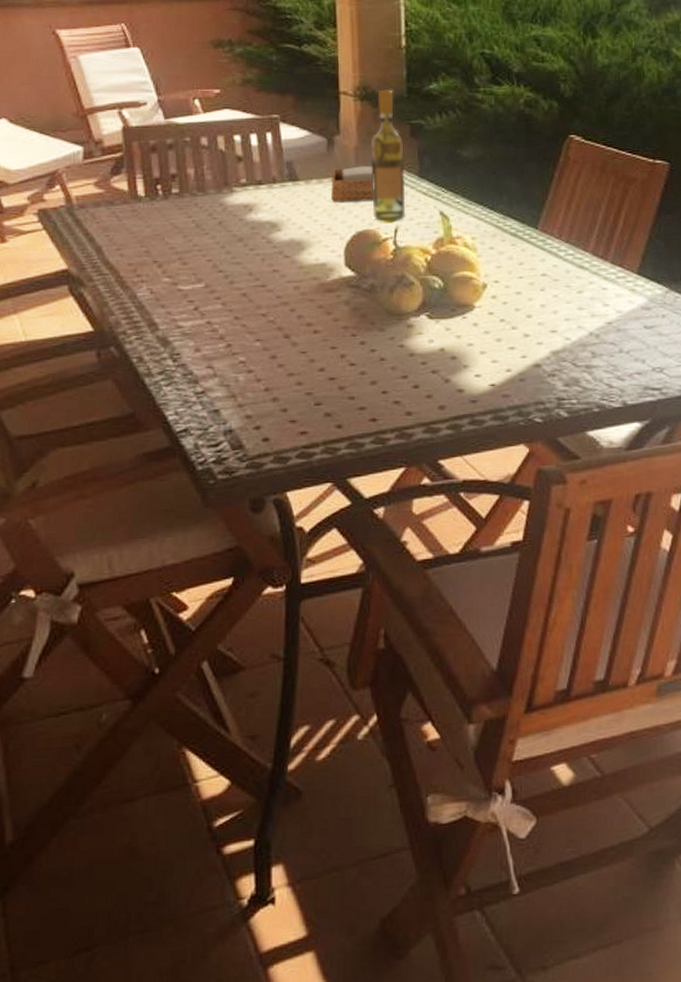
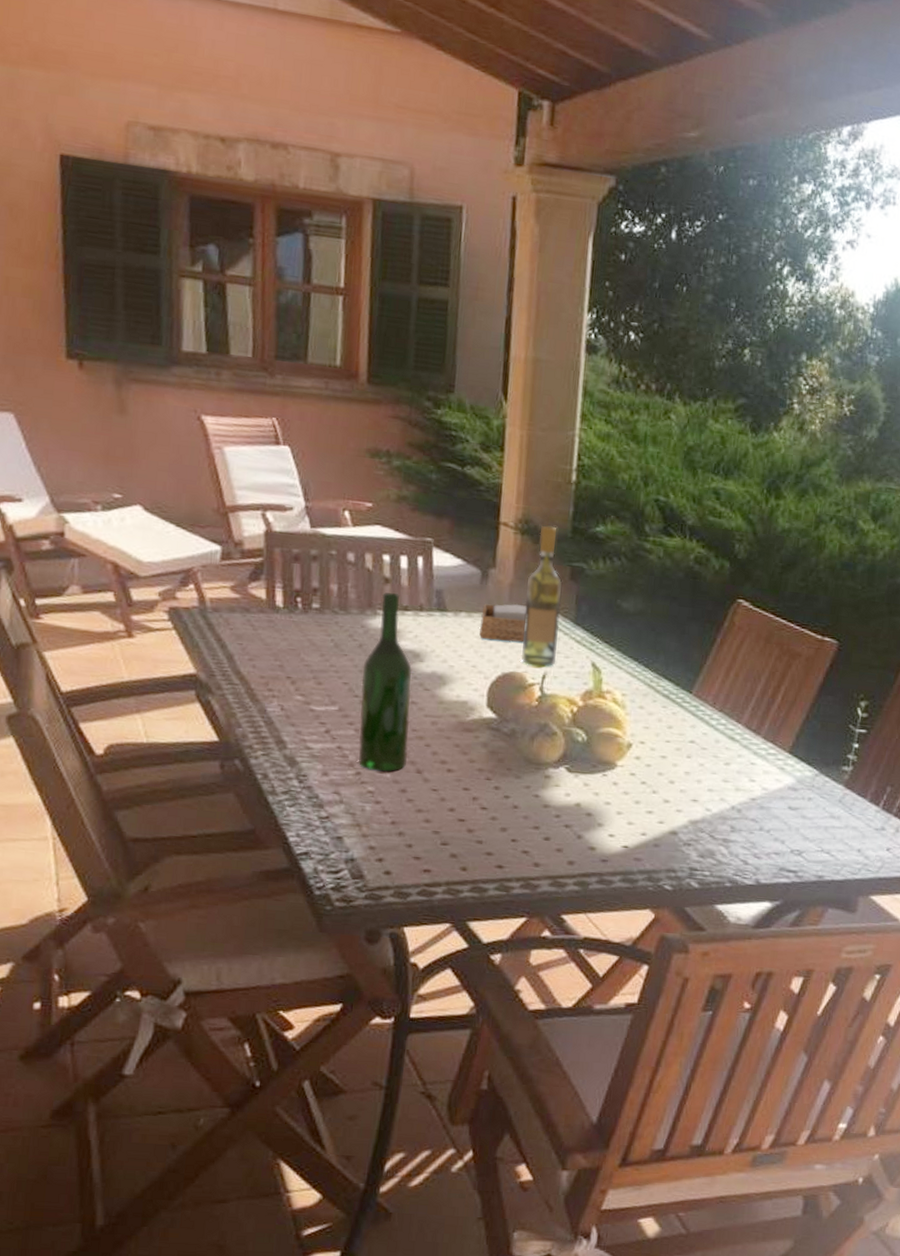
wine bottle: none [224,169,275,341] -> present [358,592,413,772]

